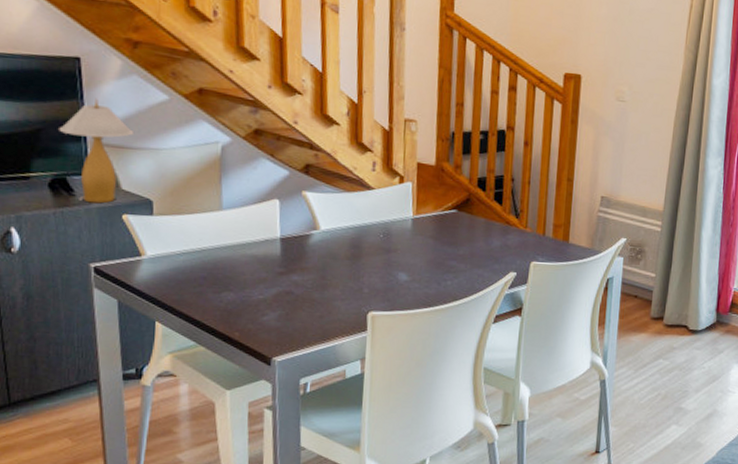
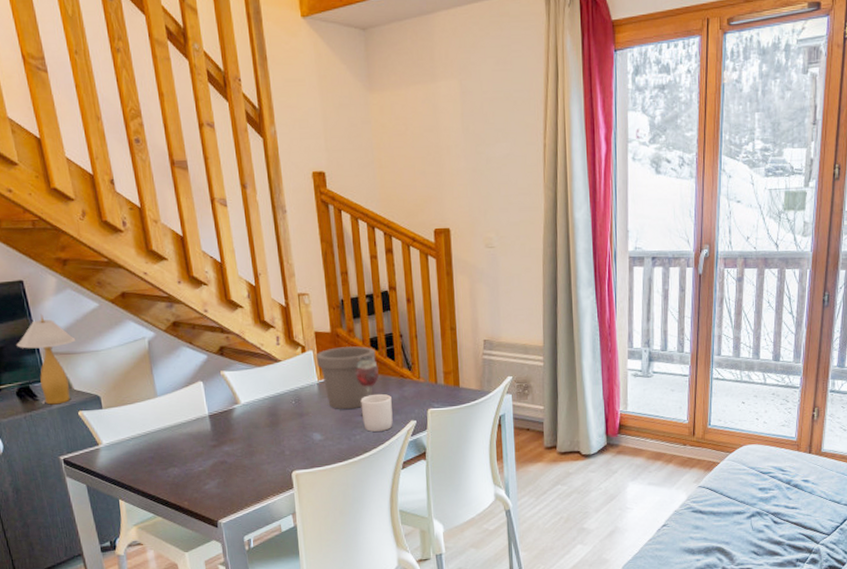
flower pot: none [414,182,482,252] -> present [316,346,376,409]
wineglass: none [456,195,483,260] -> present [354,355,379,415]
mug: none [457,238,494,280] -> present [360,393,393,432]

